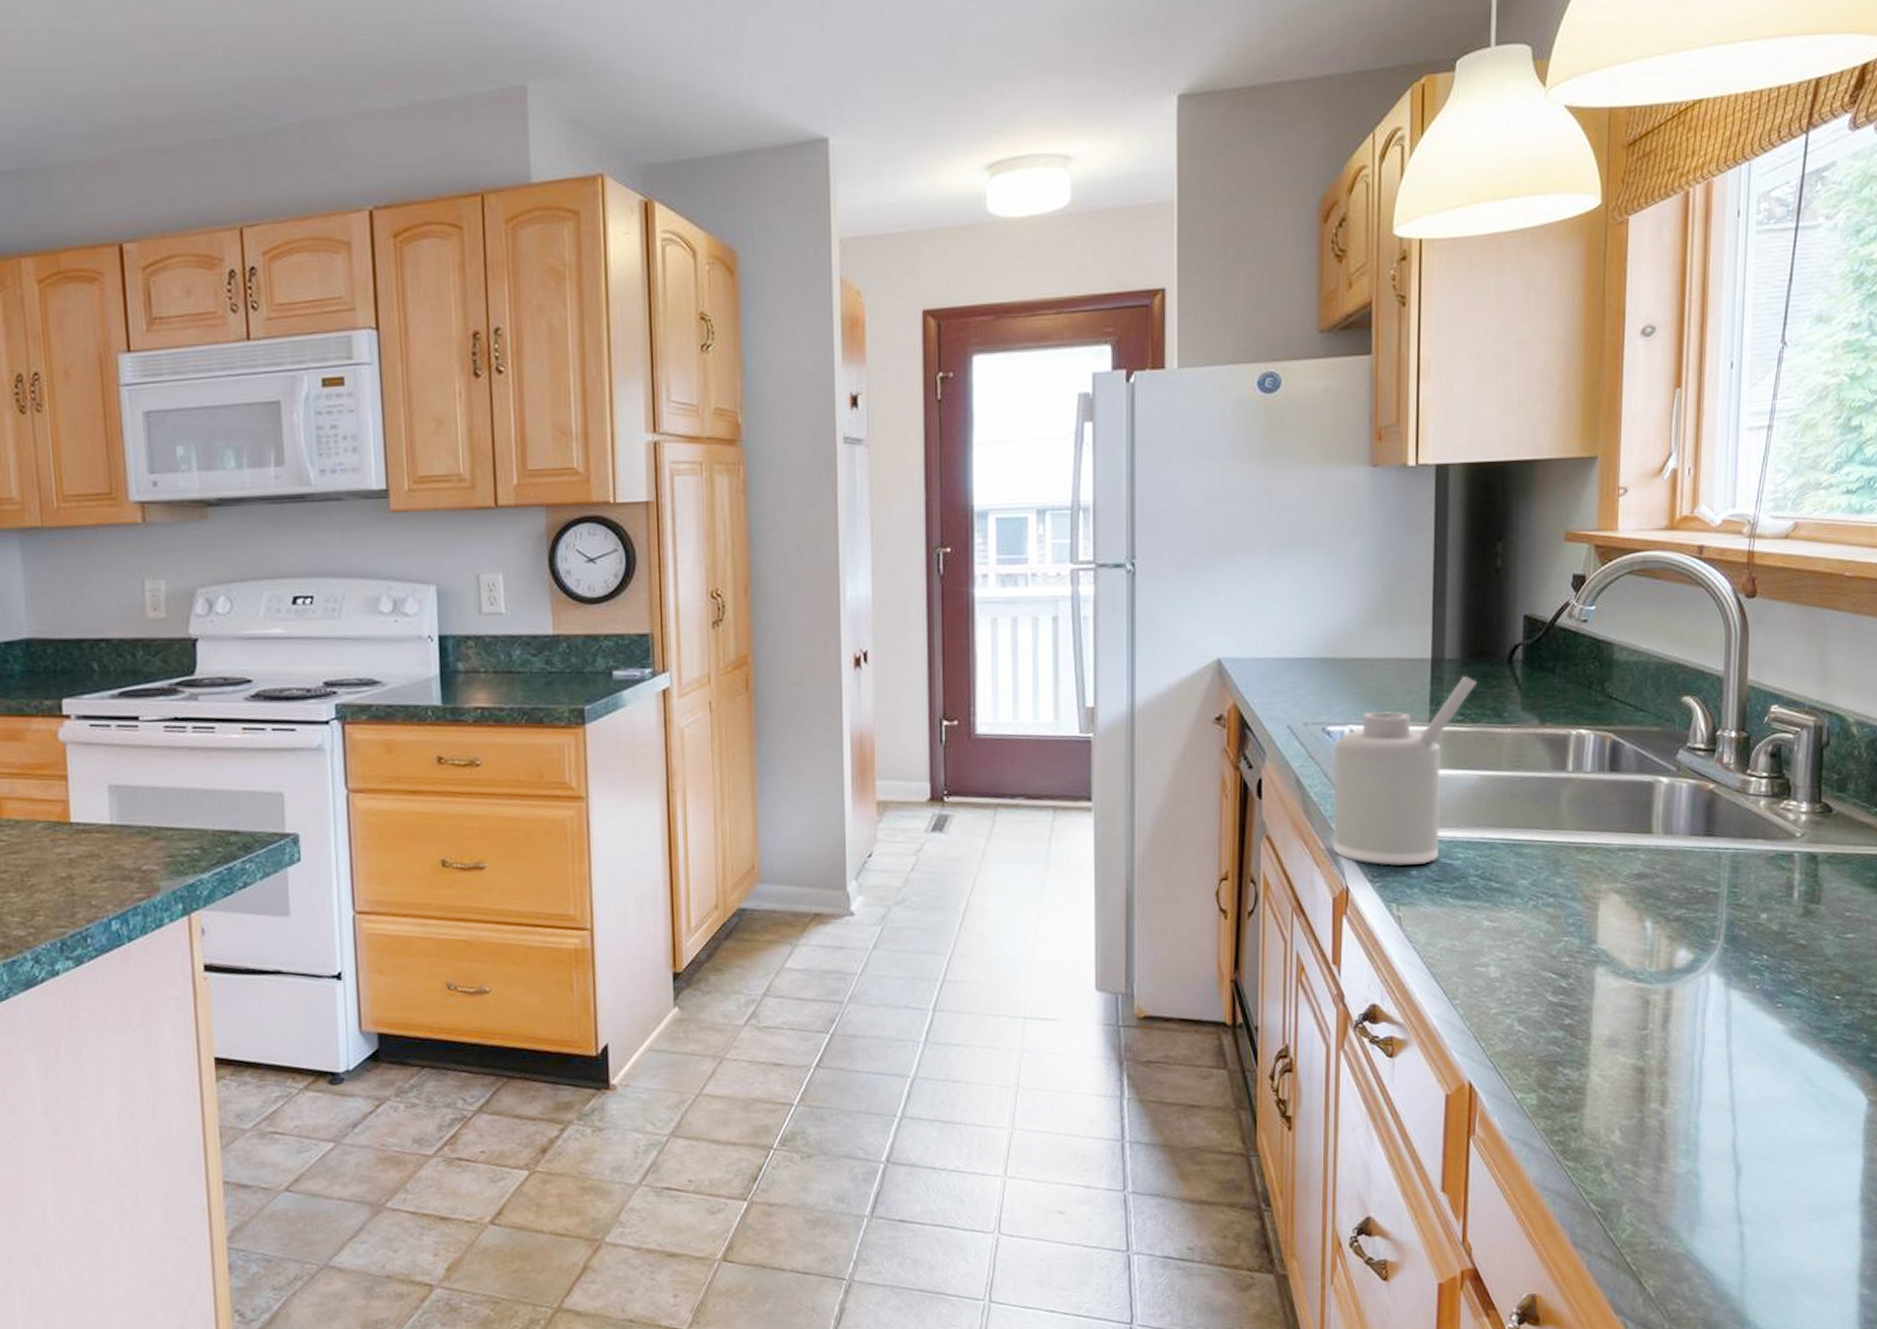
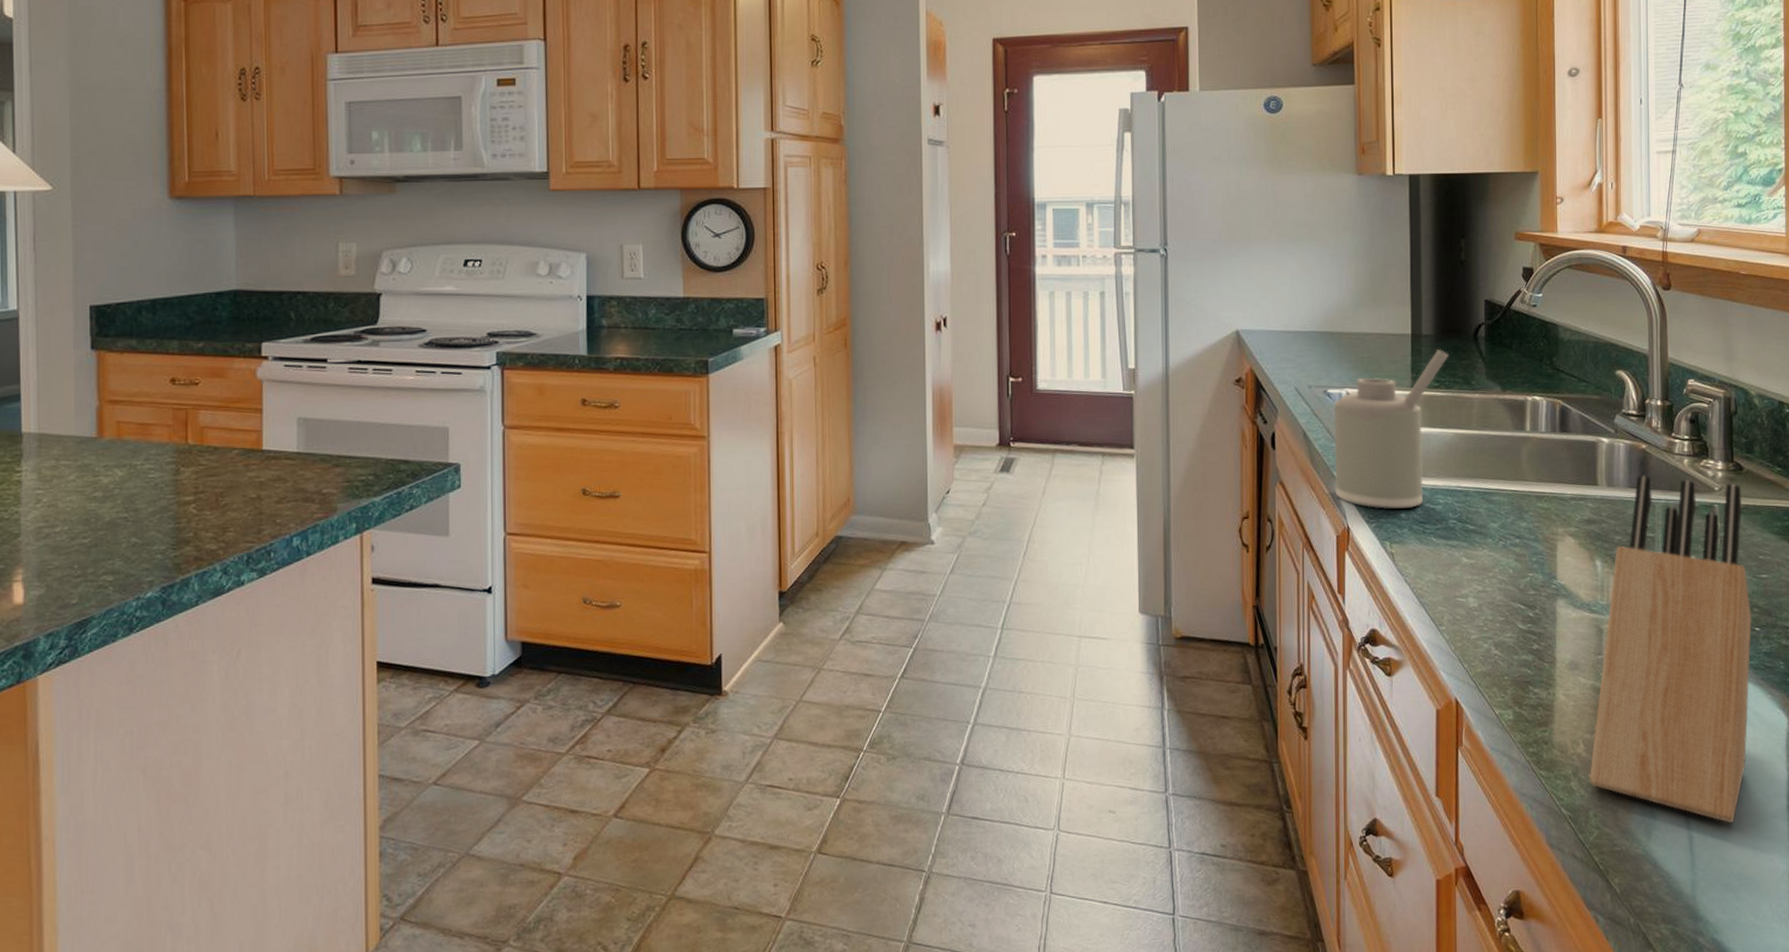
knife block: none [1624,821,1832,1218] -> present [1588,475,1752,824]

